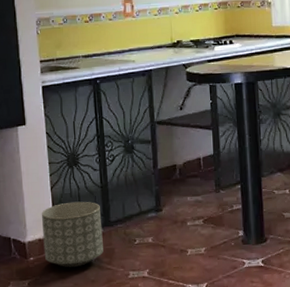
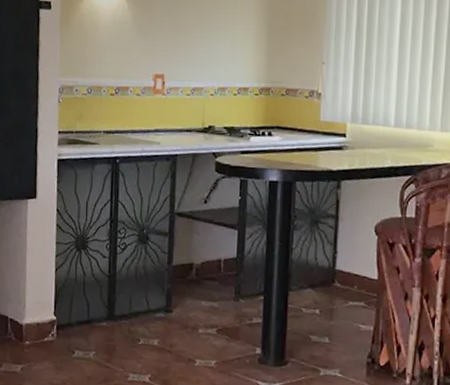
planter: present [41,201,103,268] -> none [41,288,106,360]

